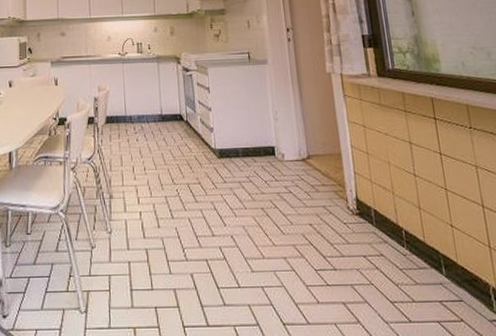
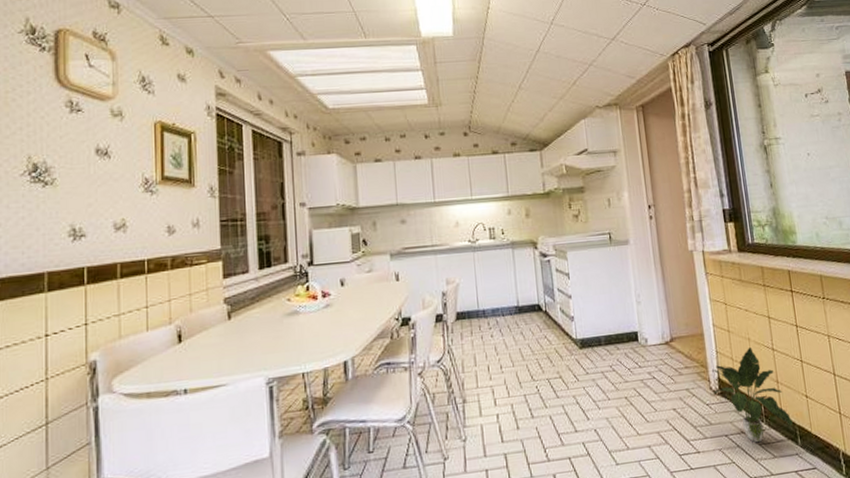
potted plant: none [348,171,437,267] -> present [710,347,793,443]

